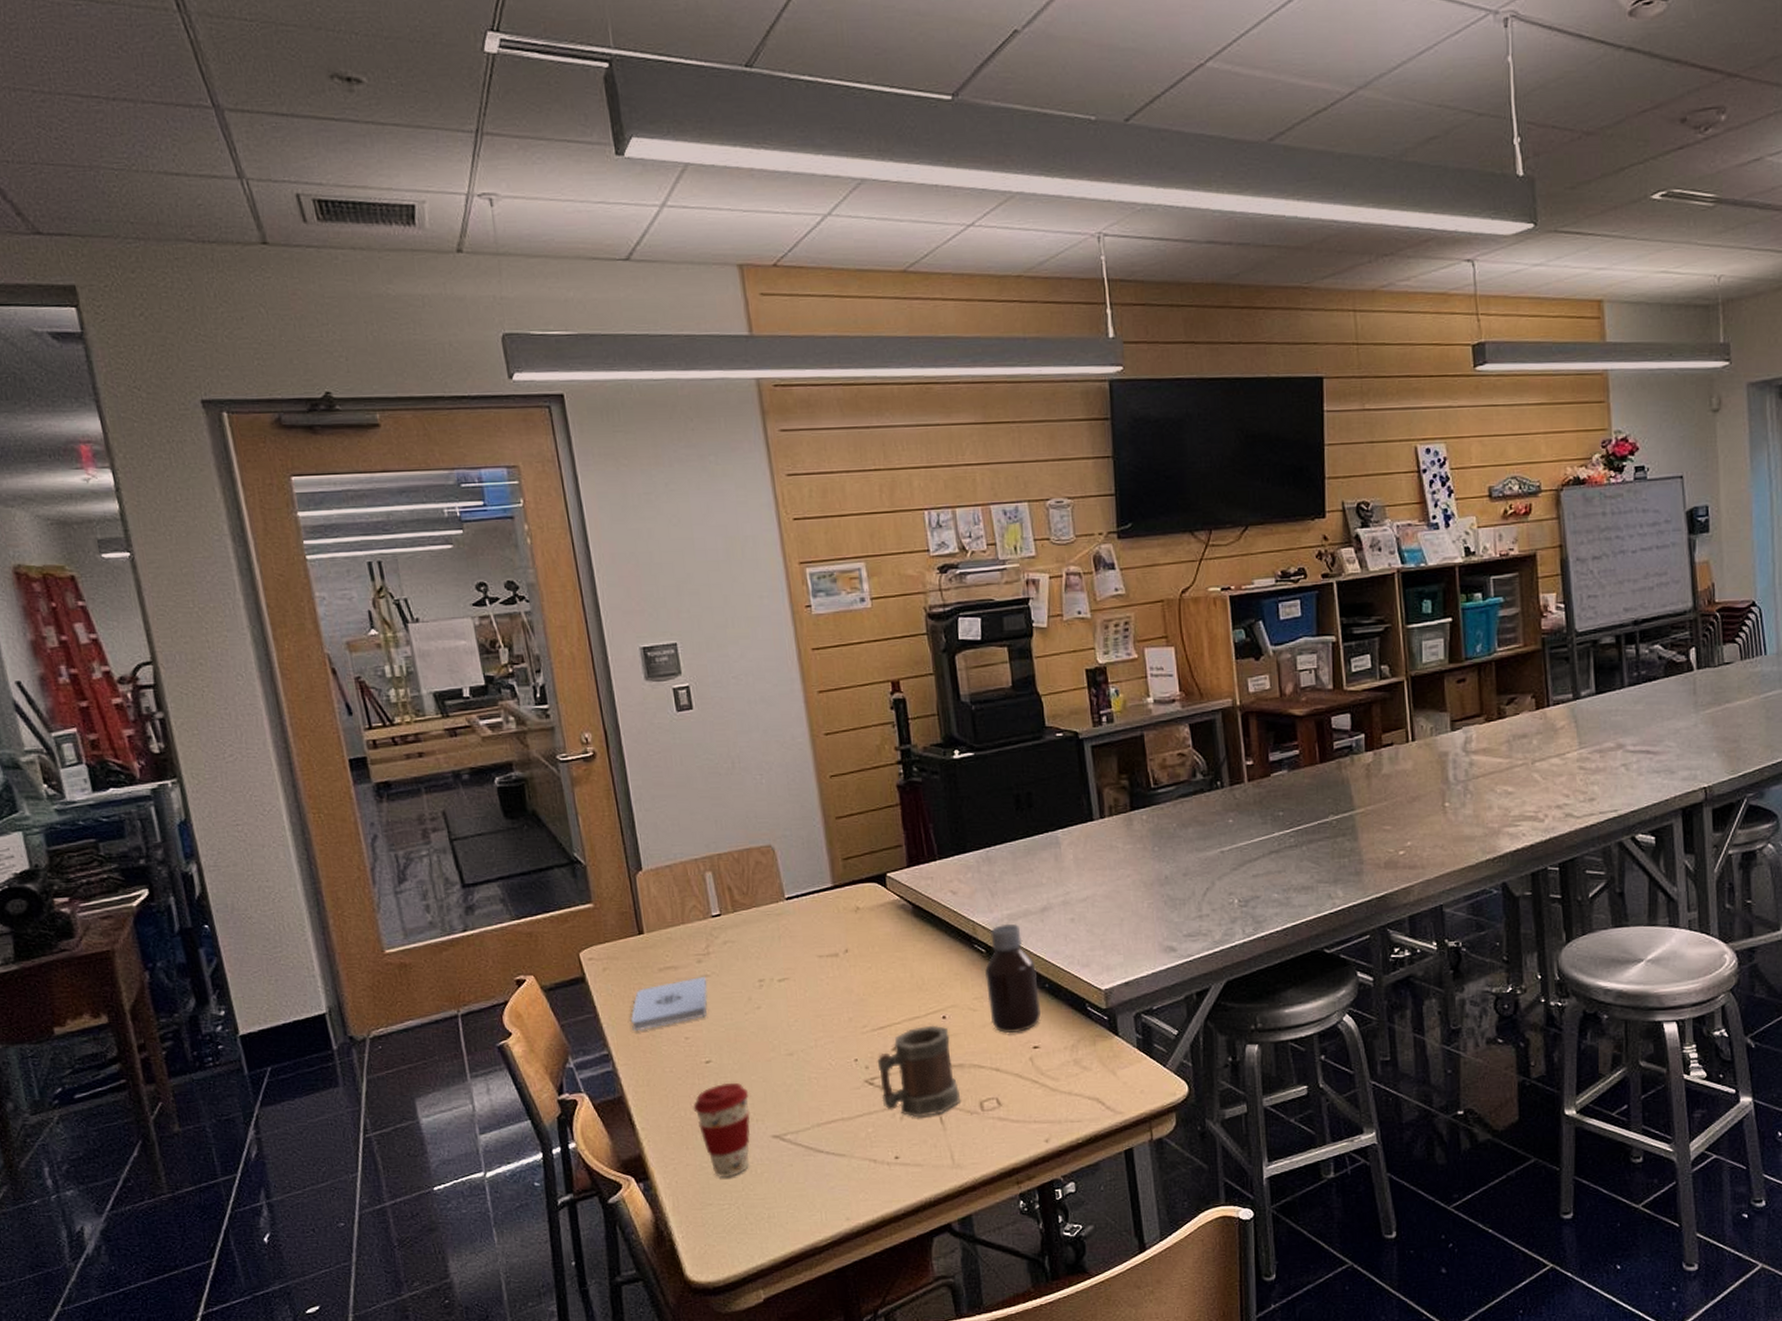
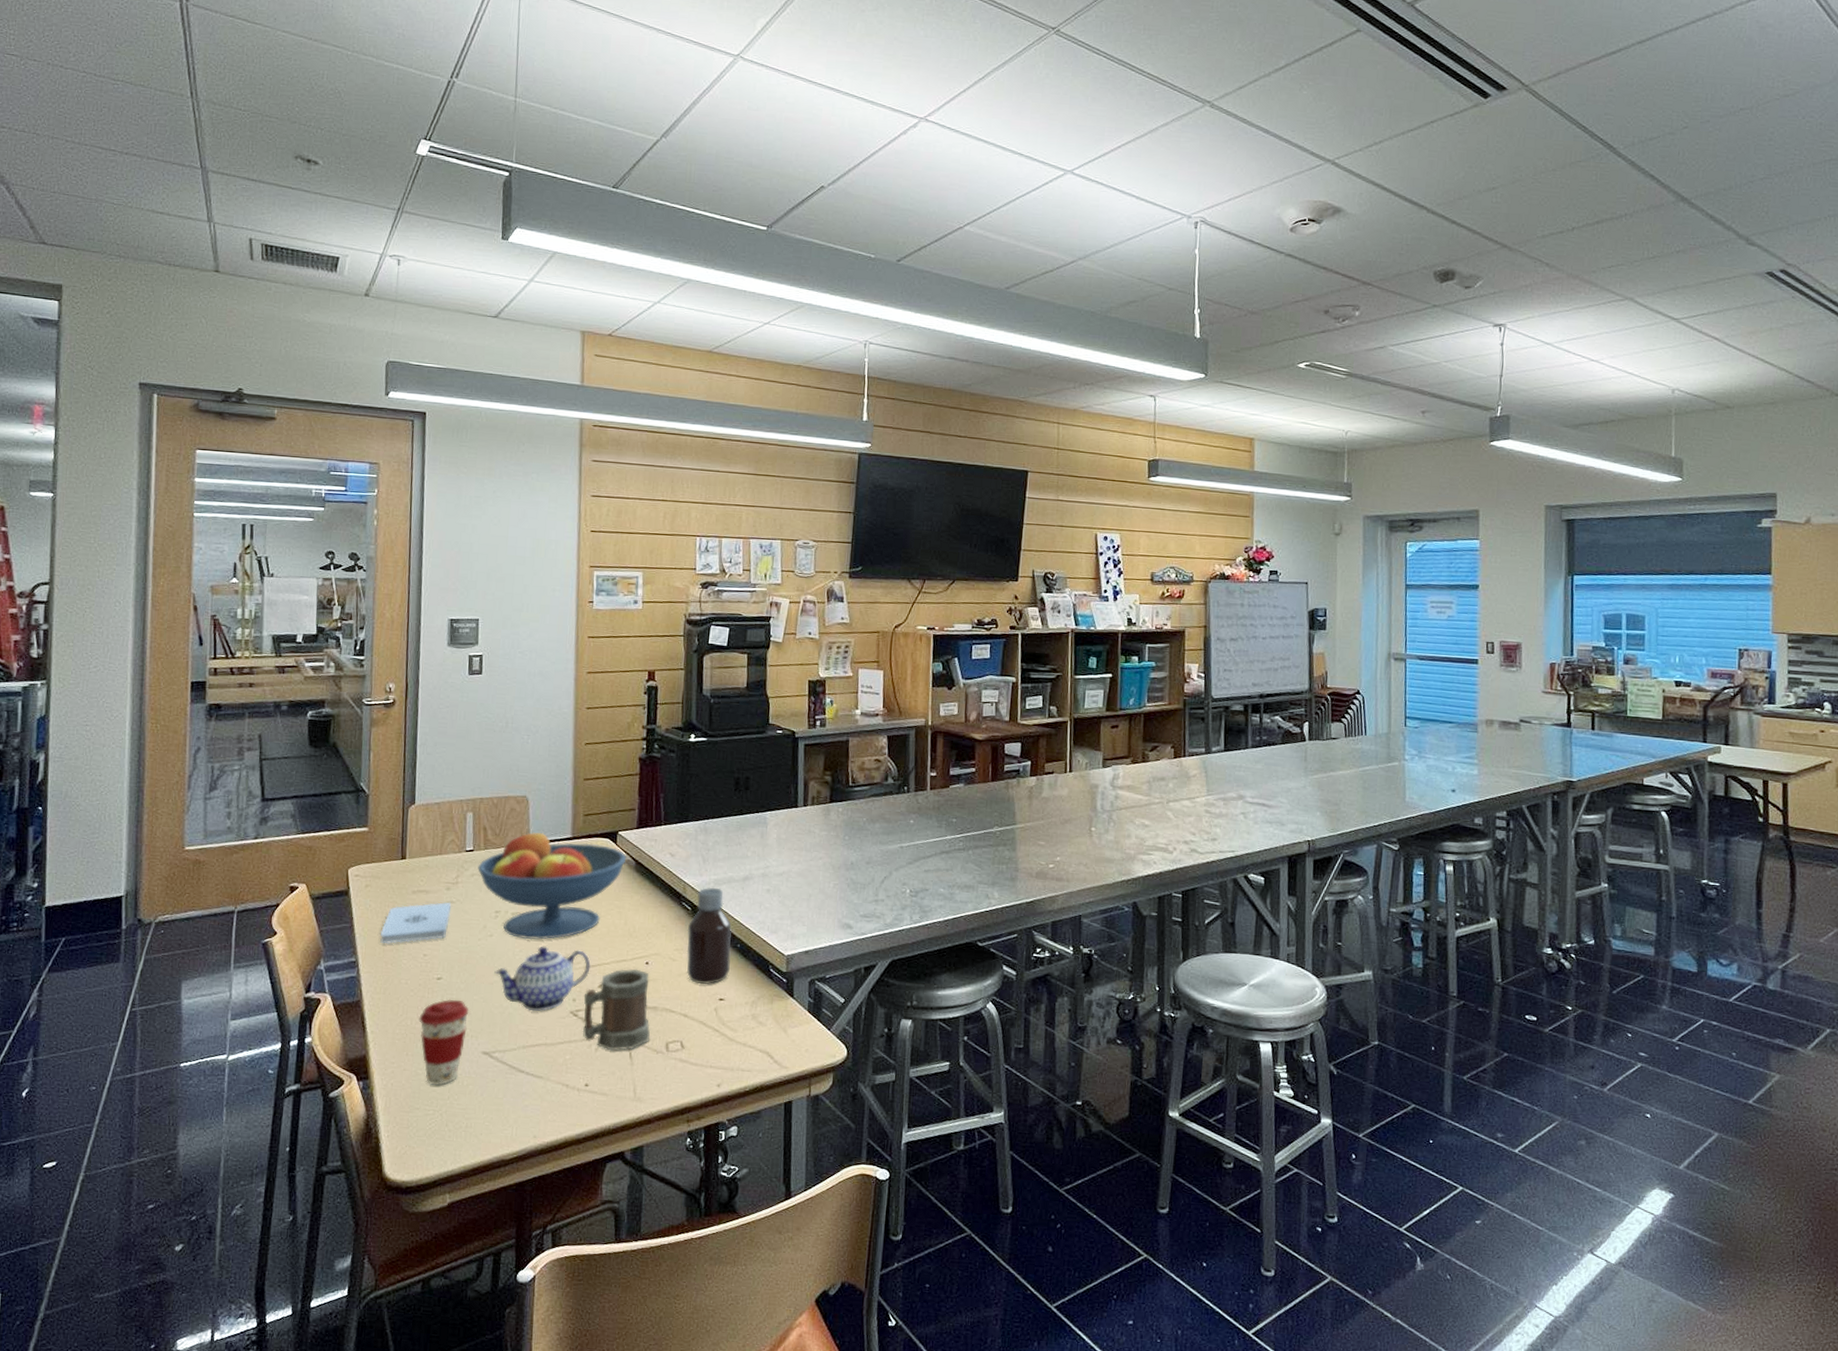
fruit bowl: none [729,884,901,1008] -> present [478,830,627,940]
teapot: none [770,1012,880,1086] -> present [494,946,591,1011]

